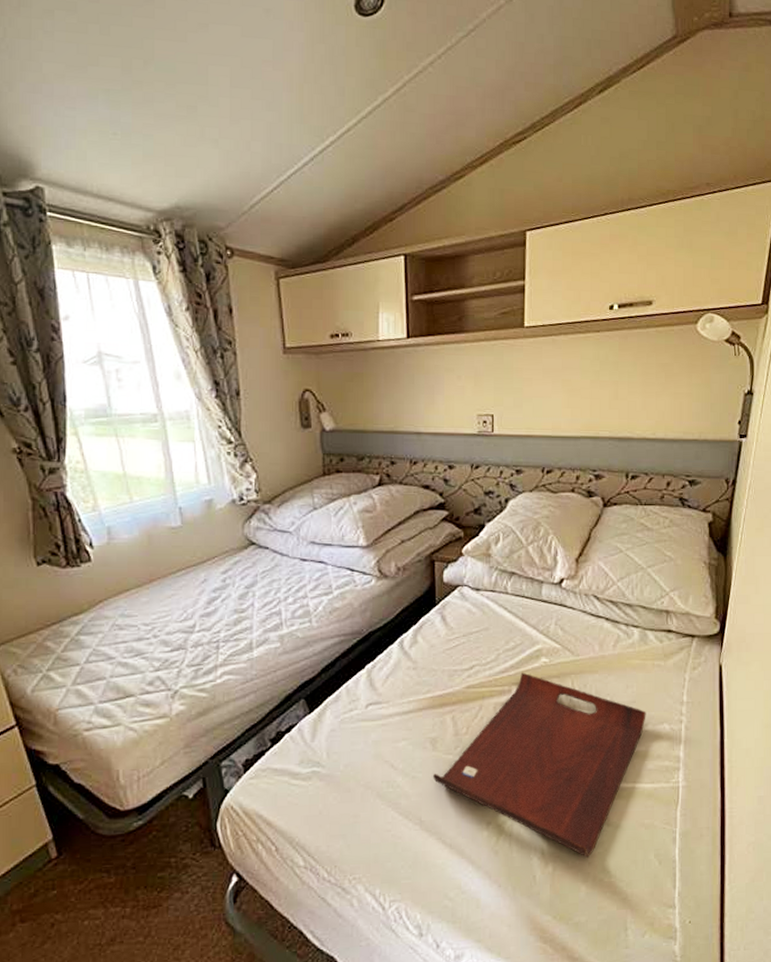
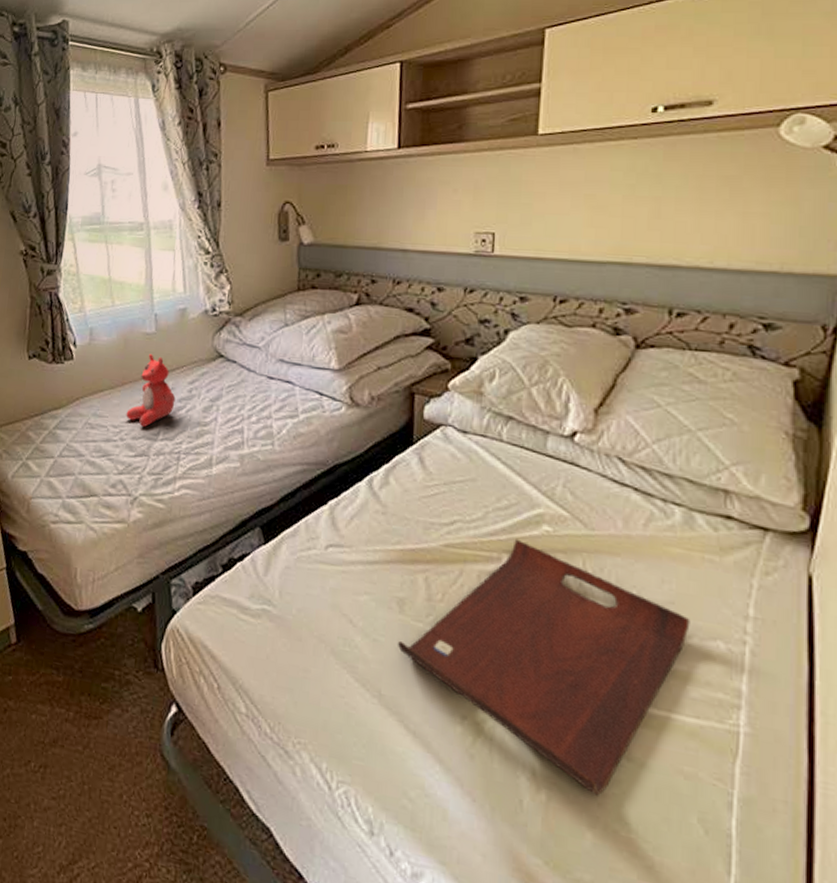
stuffed bear: none [157,548,209,621] -> present [126,354,176,427]

